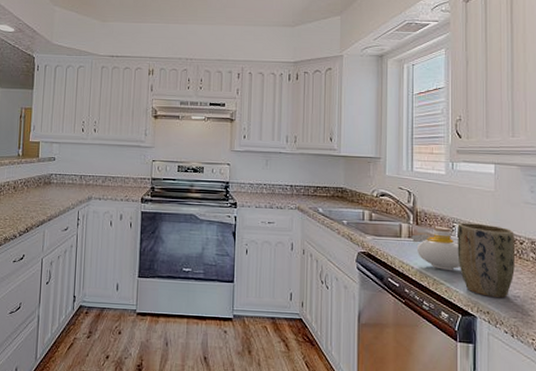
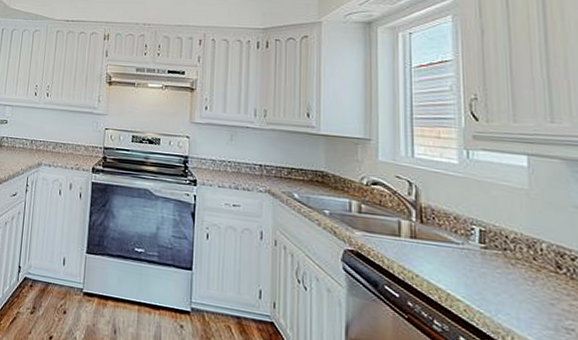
bottle: present [411,226,461,270] -> none [414,227,485,285]
plant pot: present [457,223,516,298] -> none [478,225,565,329]

